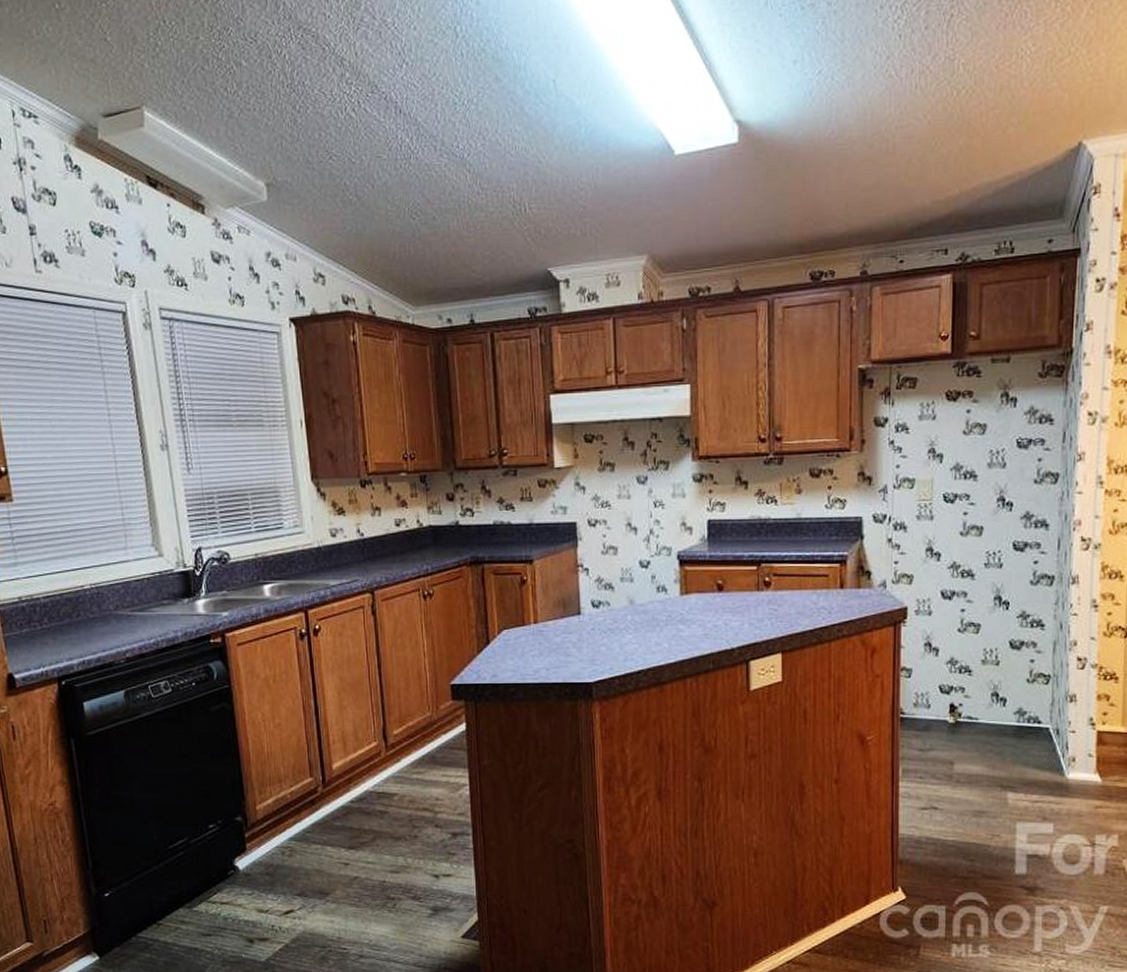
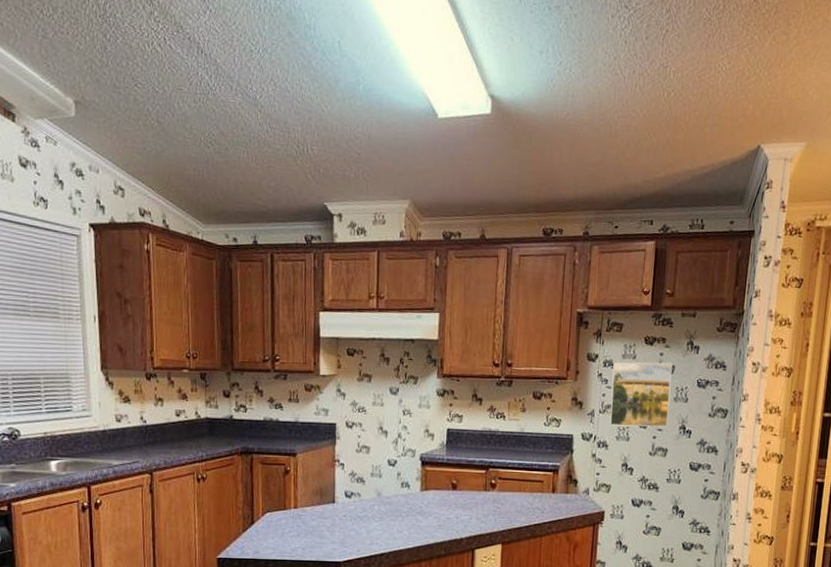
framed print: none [907,421,984,503] -> present [610,362,673,427]

